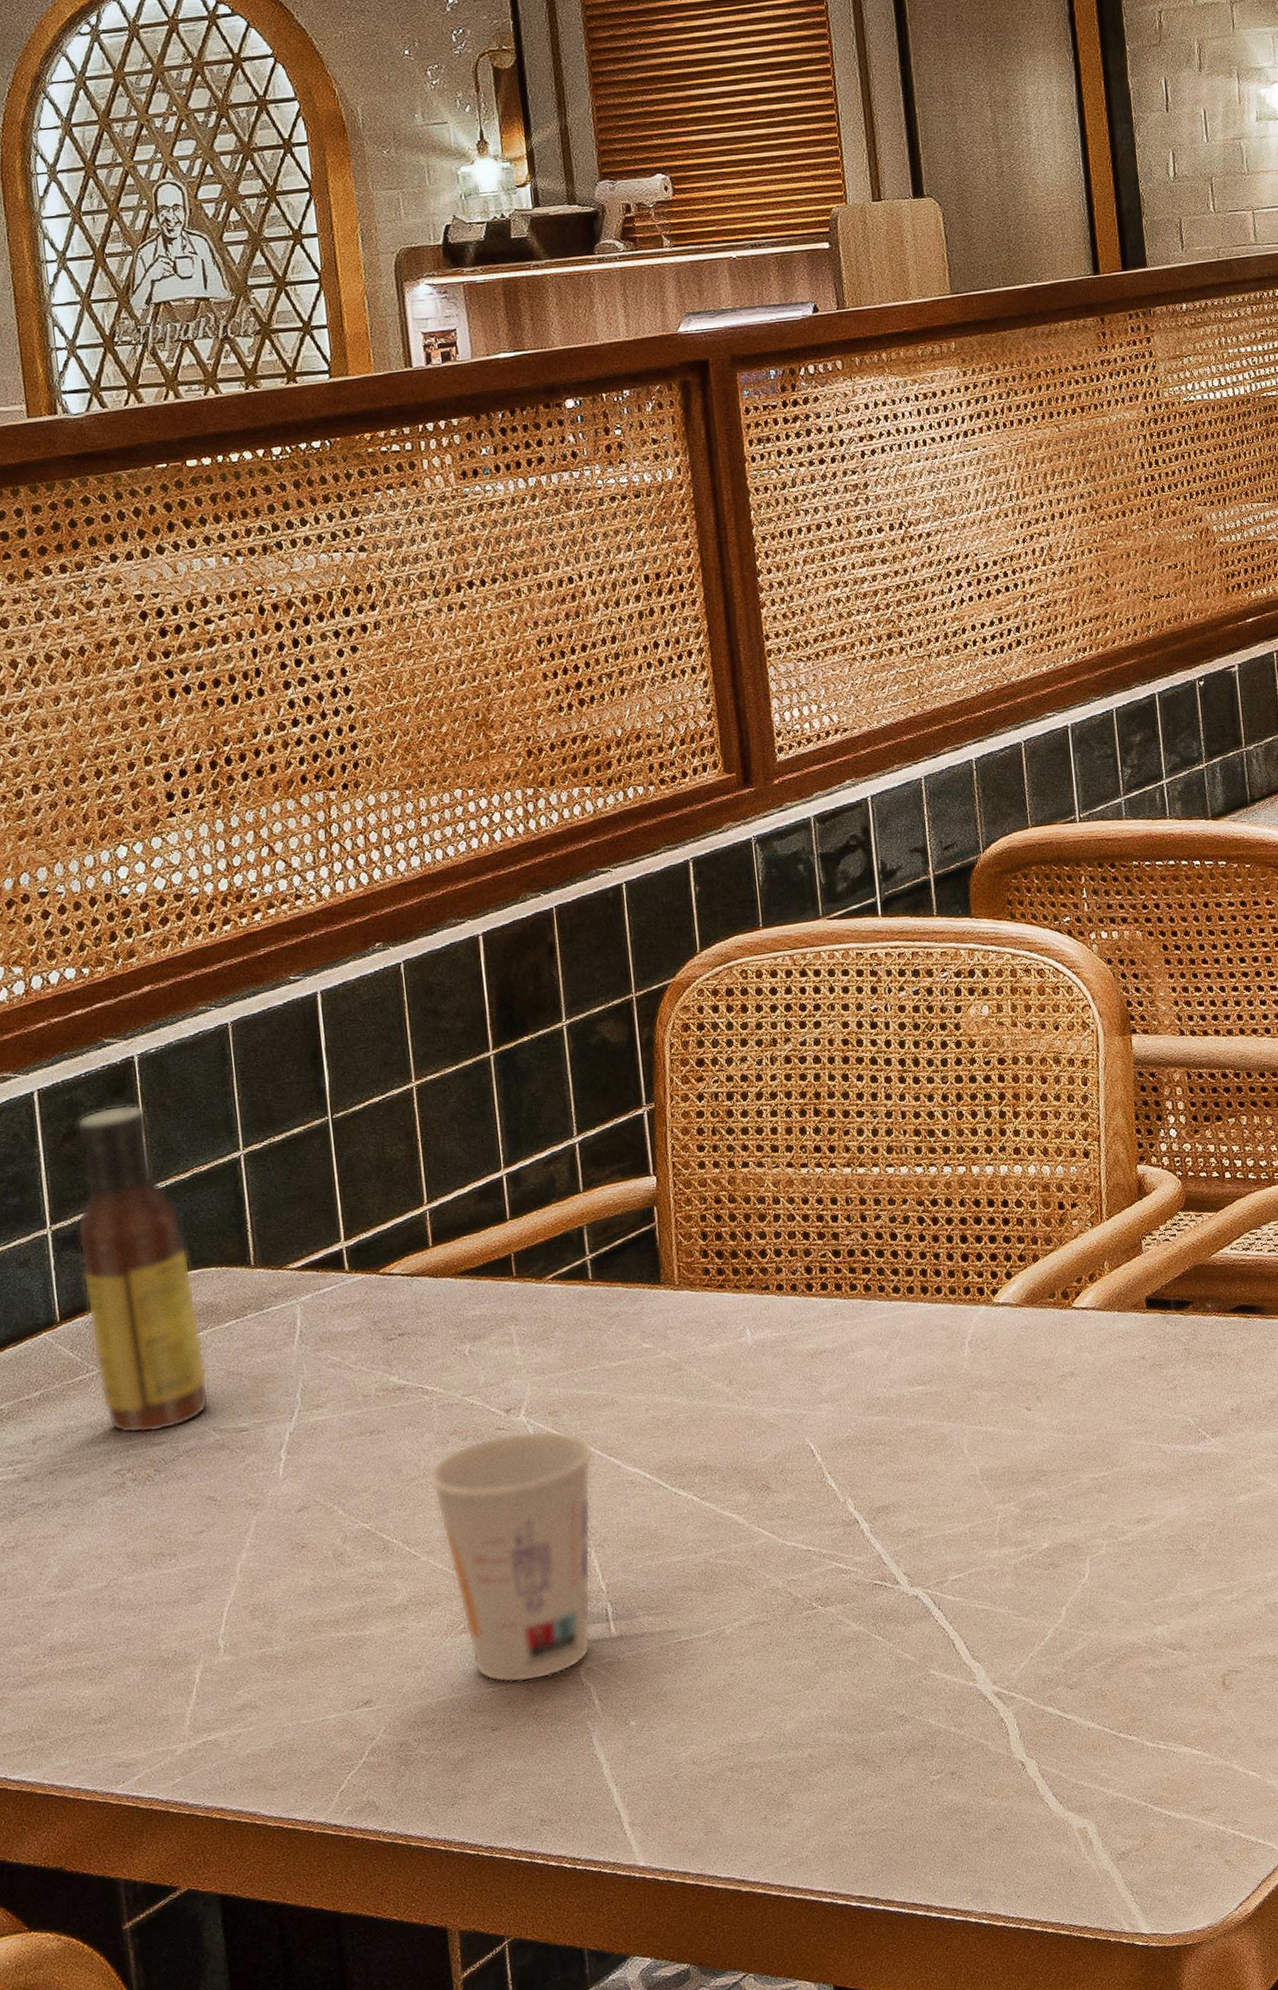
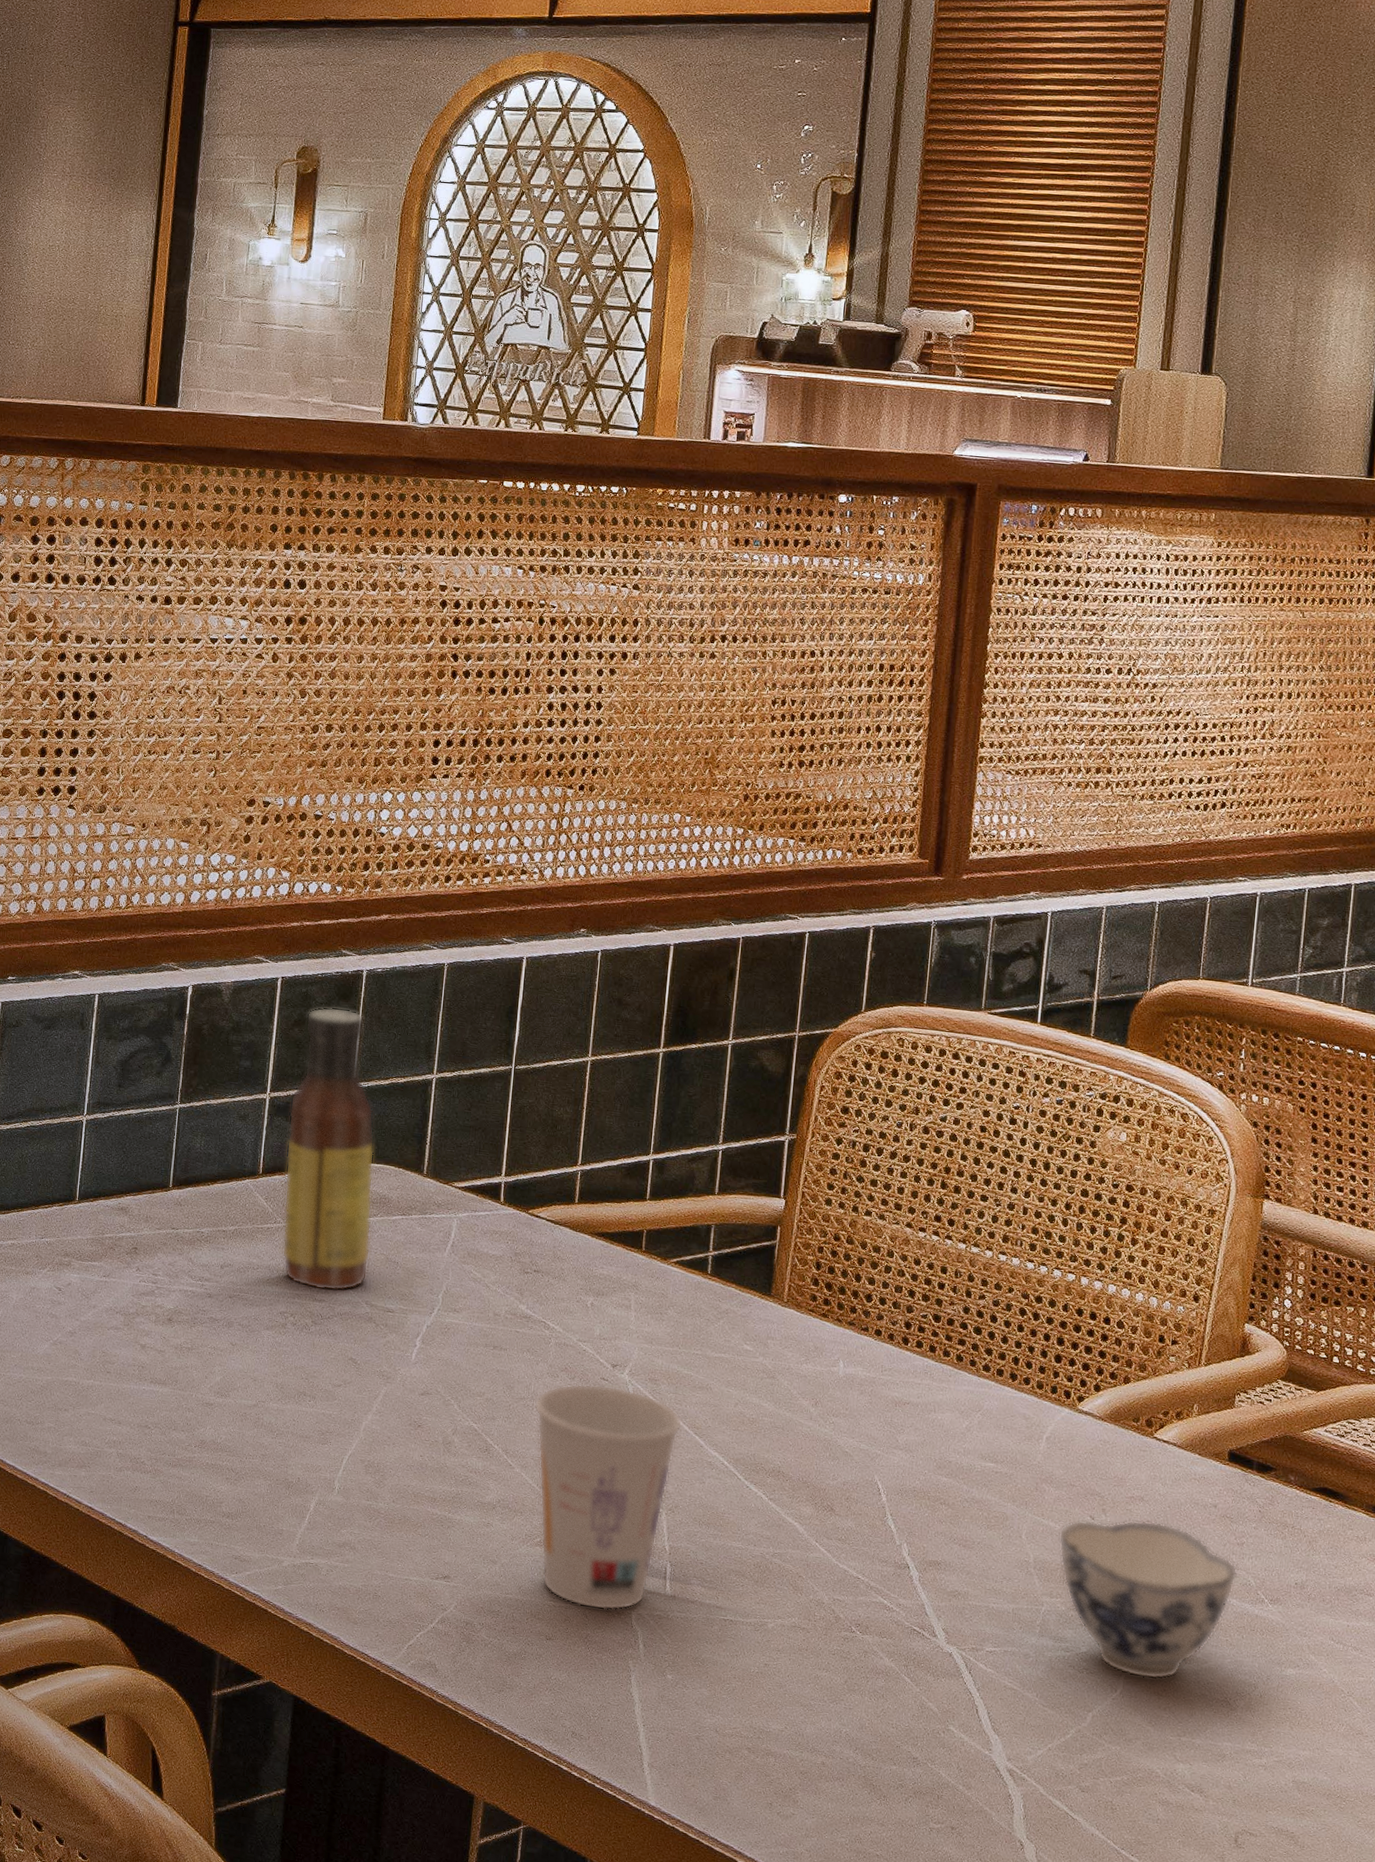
teacup: none [999,1391,1177,1557] -> present [1058,1520,1238,1680]

